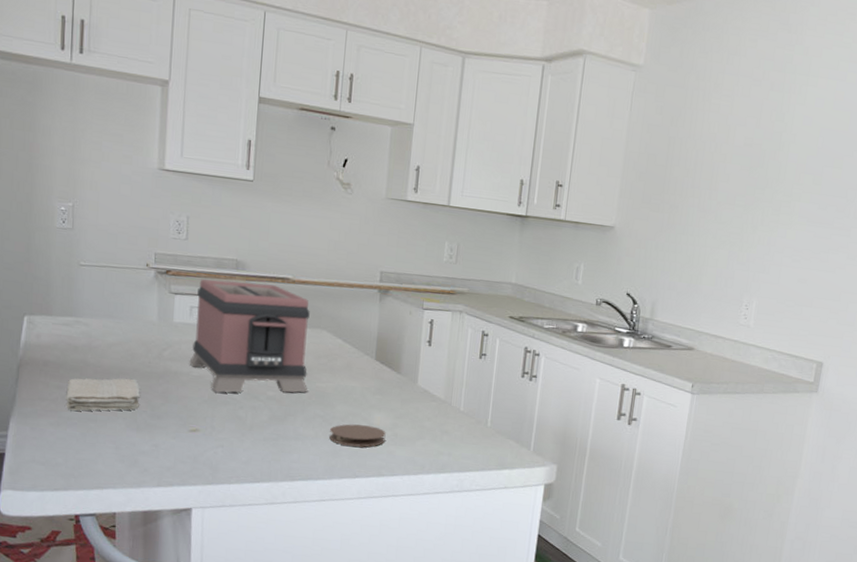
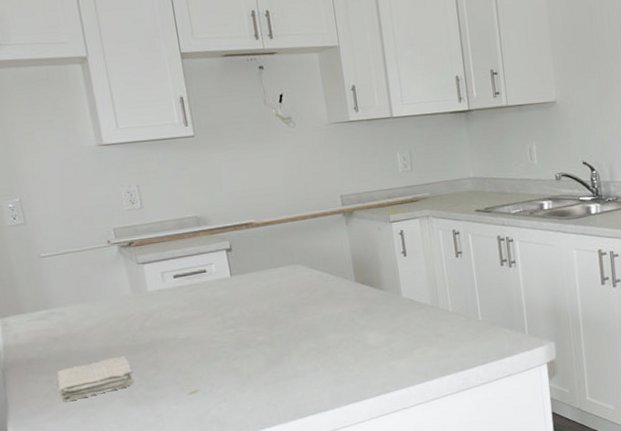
toaster: present [189,279,310,394] -> none [164,232,297,350]
coaster: present [329,424,386,447] -> none [327,346,384,372]

